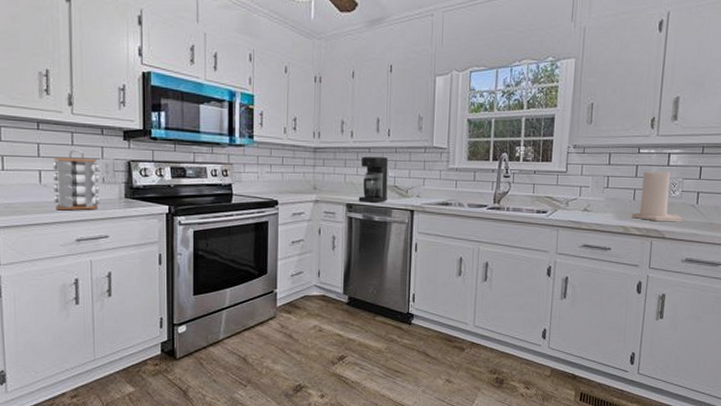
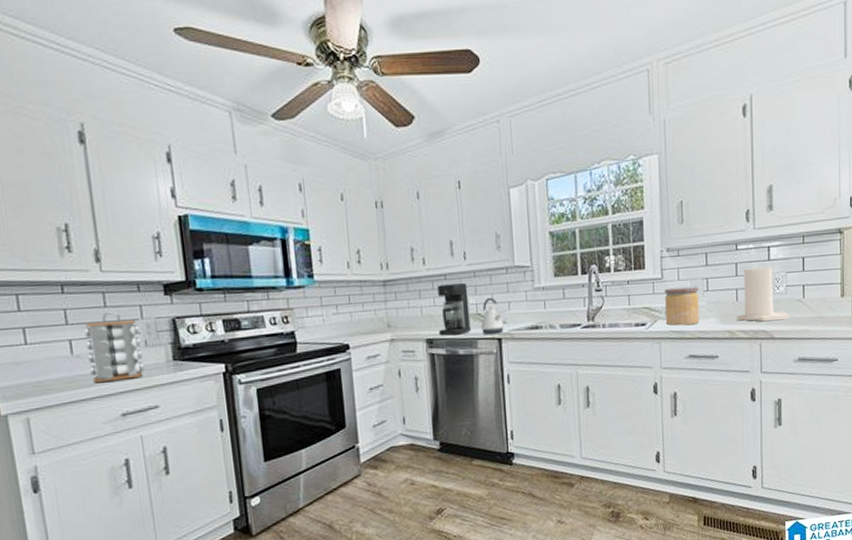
kettle: none [396,172,417,206] -> present [480,297,504,335]
jar: none [565,181,599,218] -> present [664,286,700,326]

